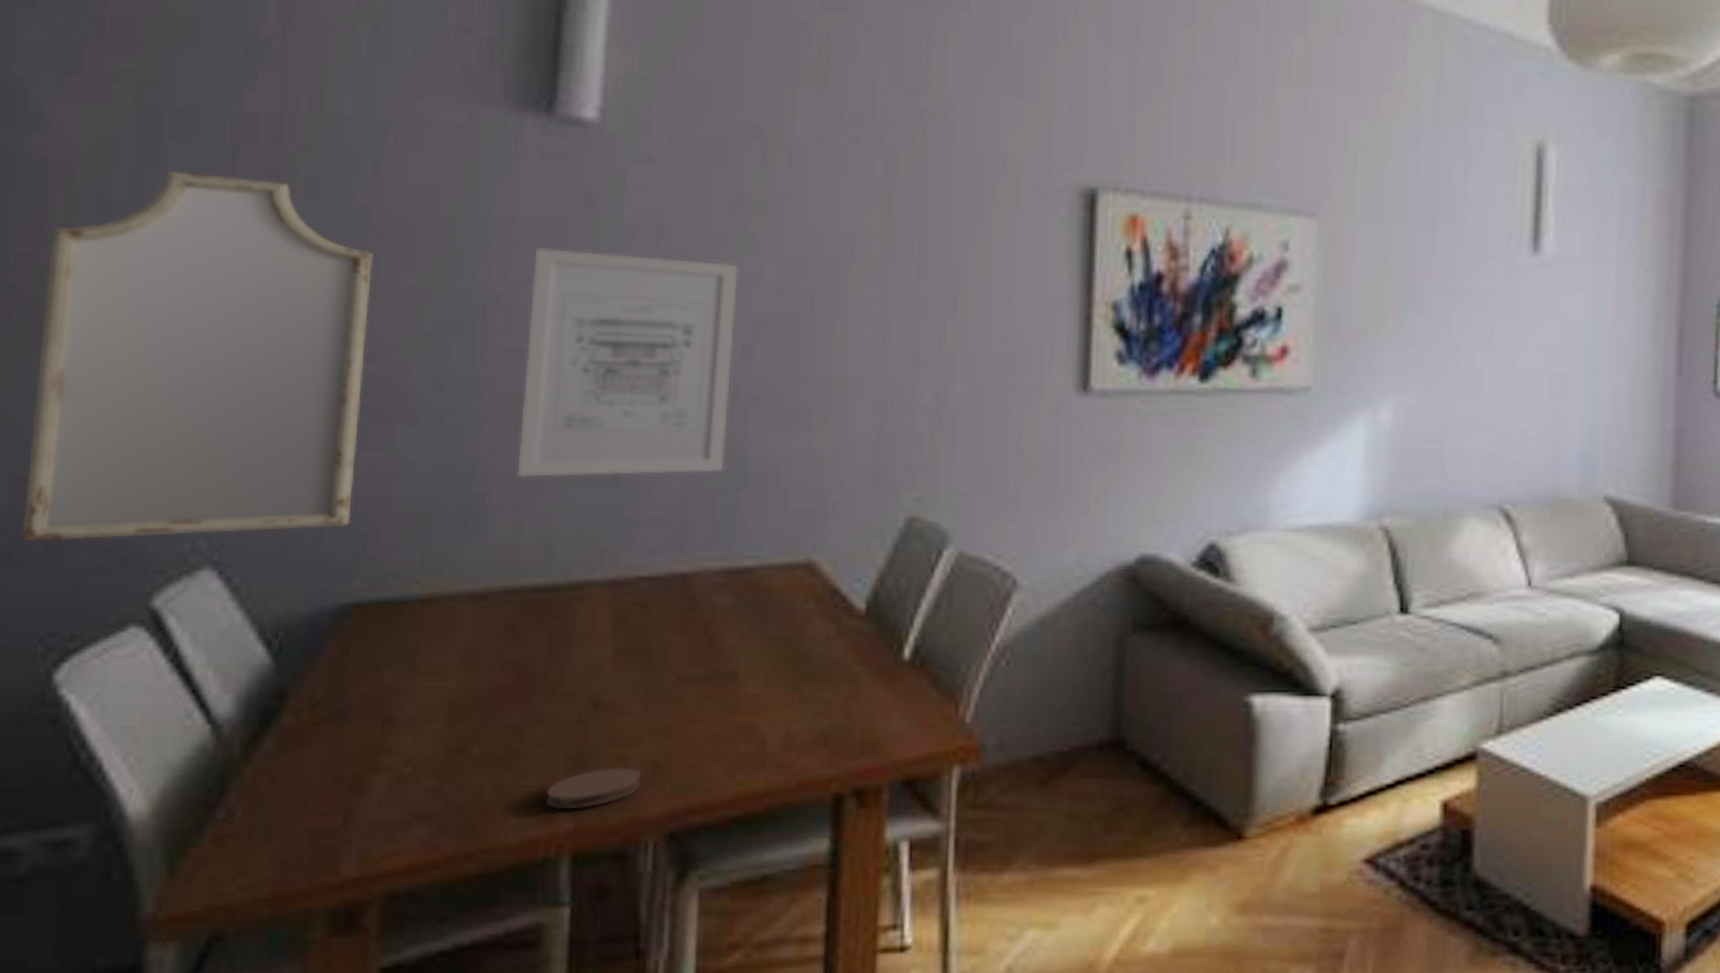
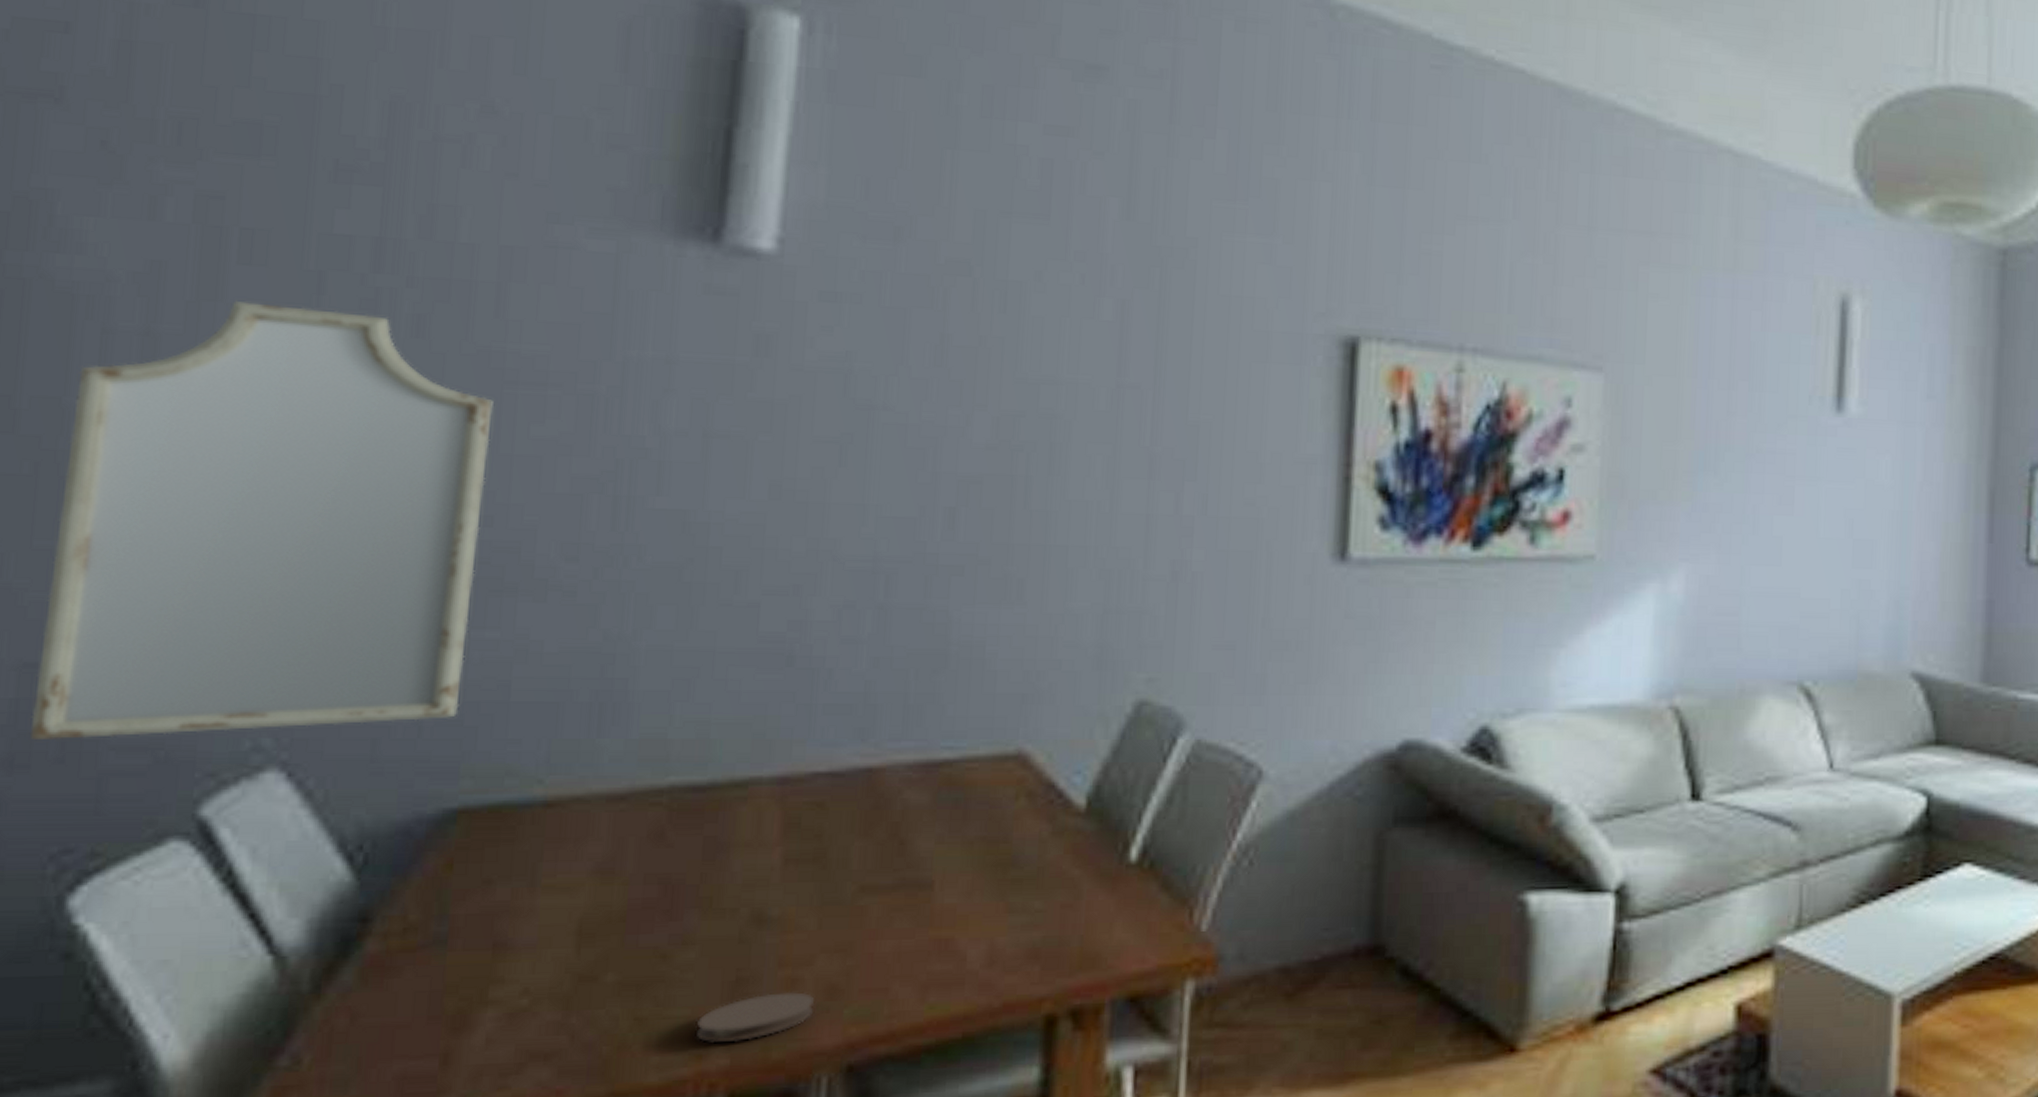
wall art: present [517,247,740,478] -> none [668,394,943,660]

